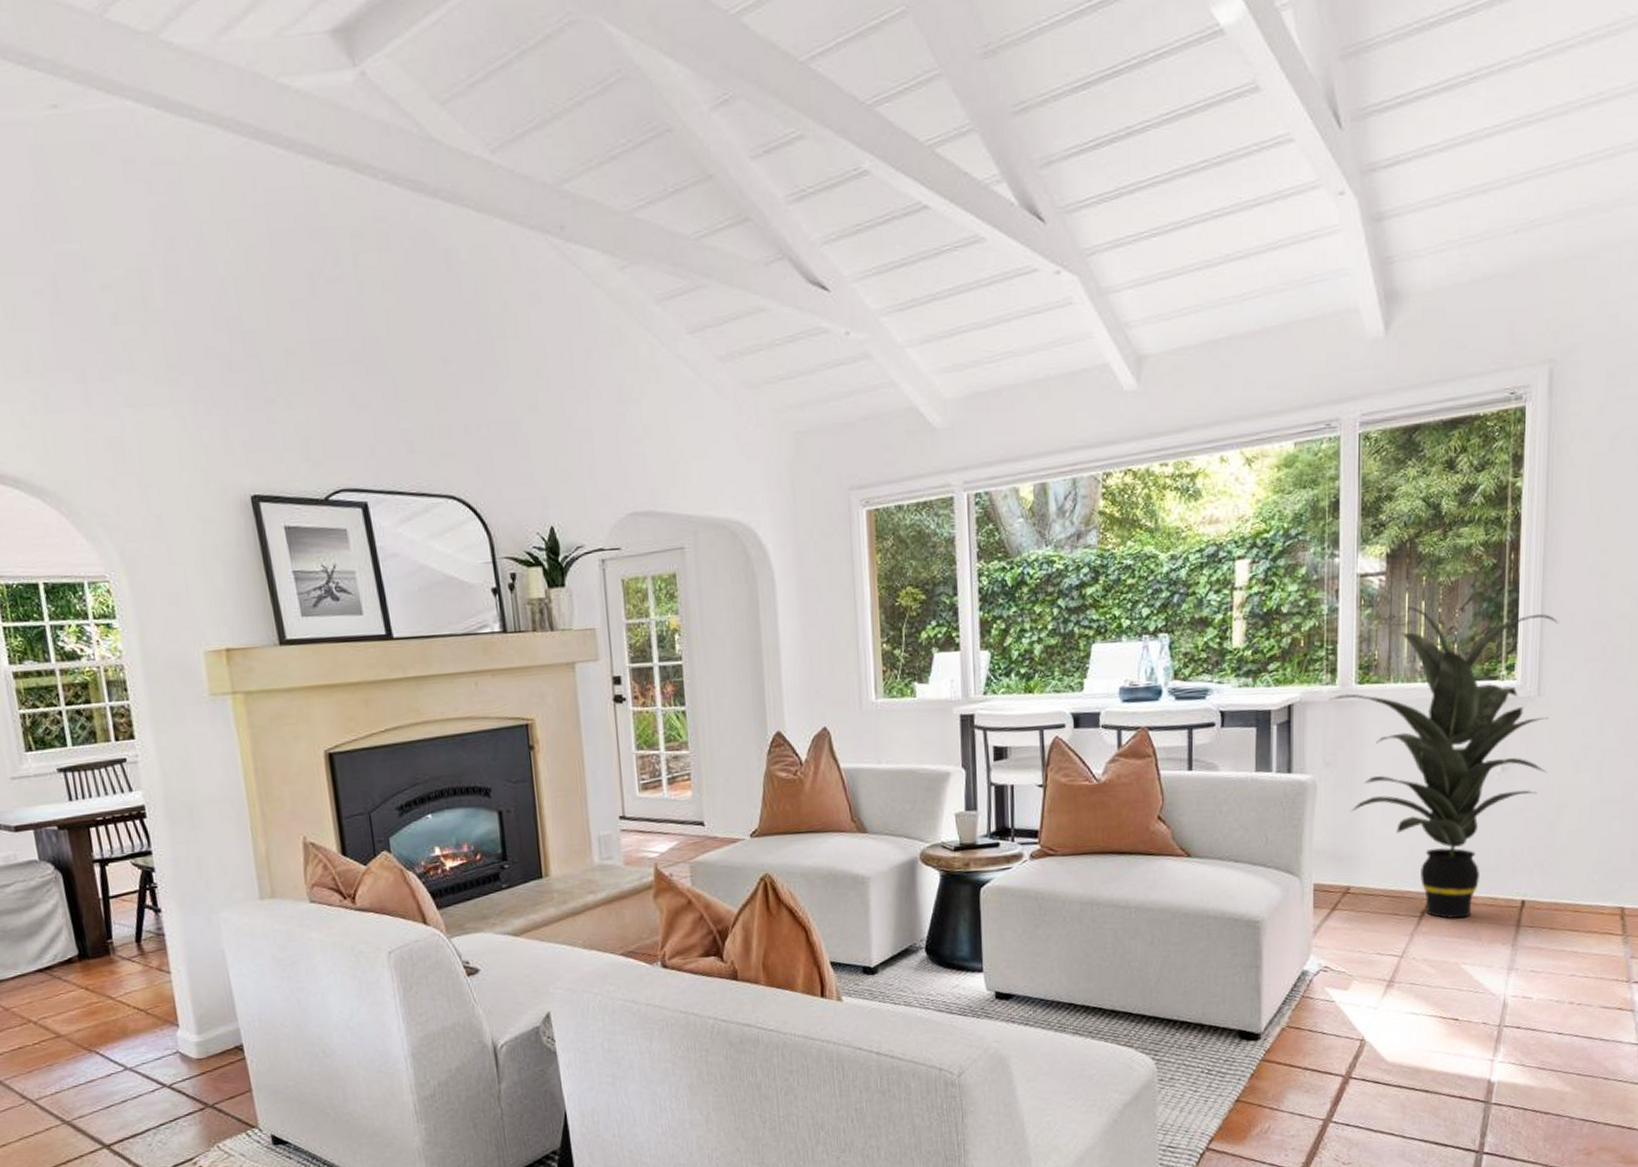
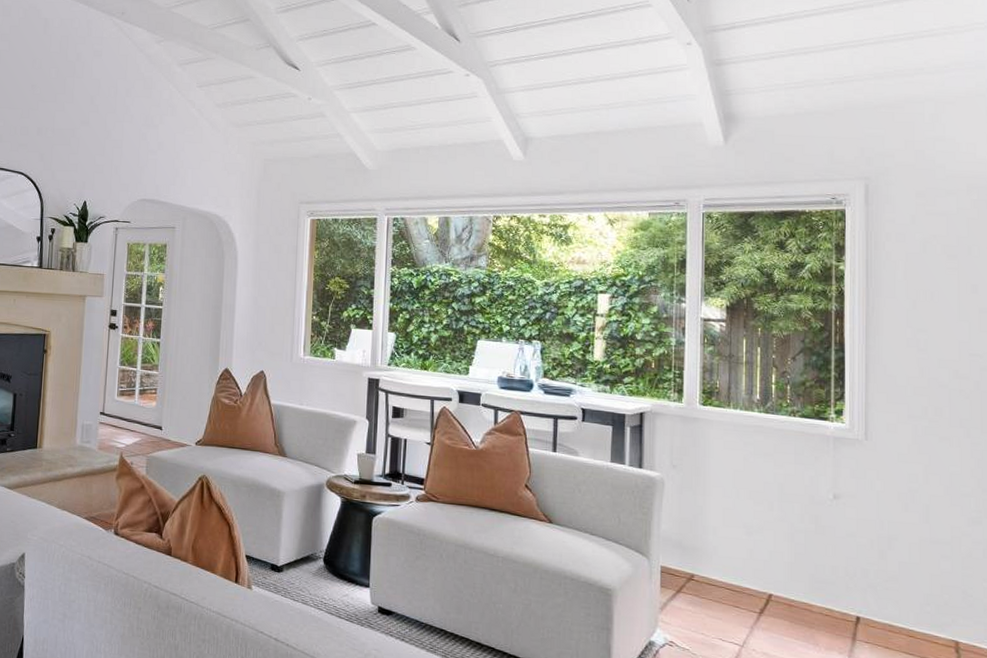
indoor plant: present [1329,606,1559,919] -> none [676,350,882,623]

